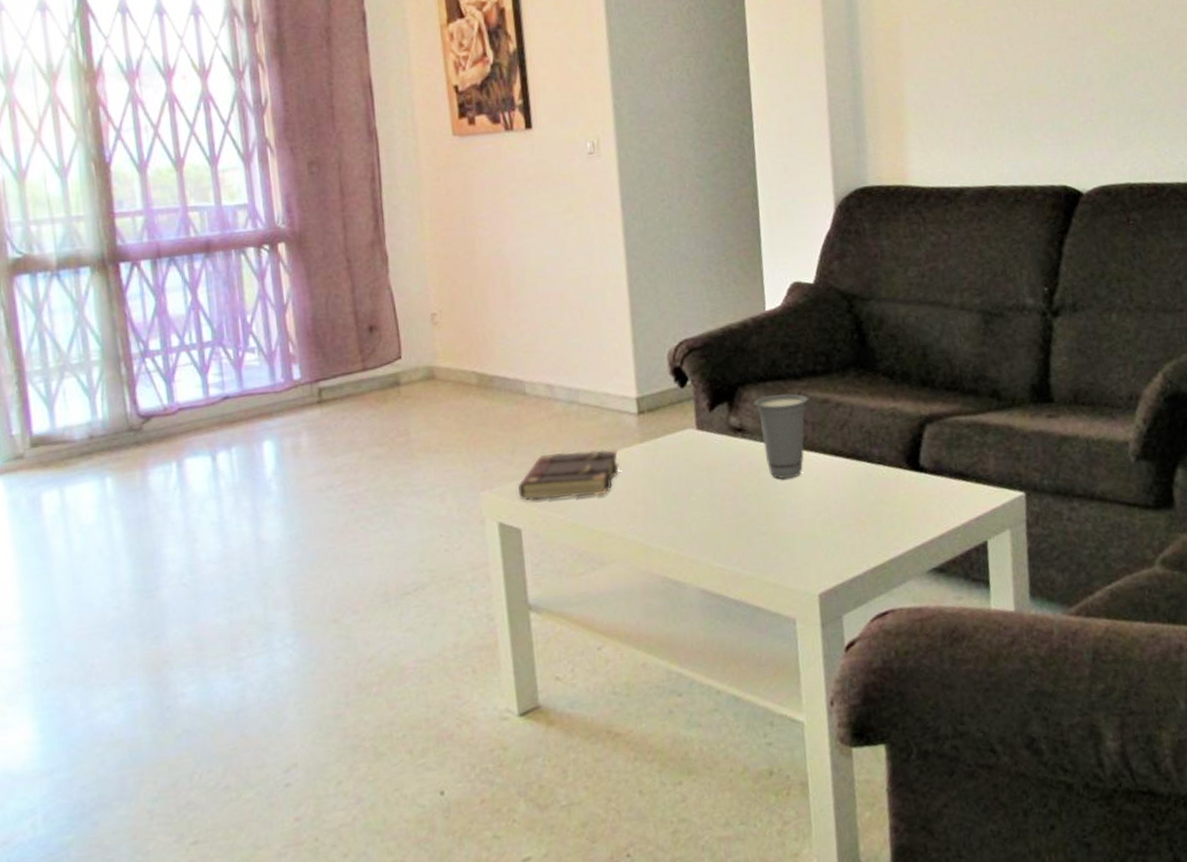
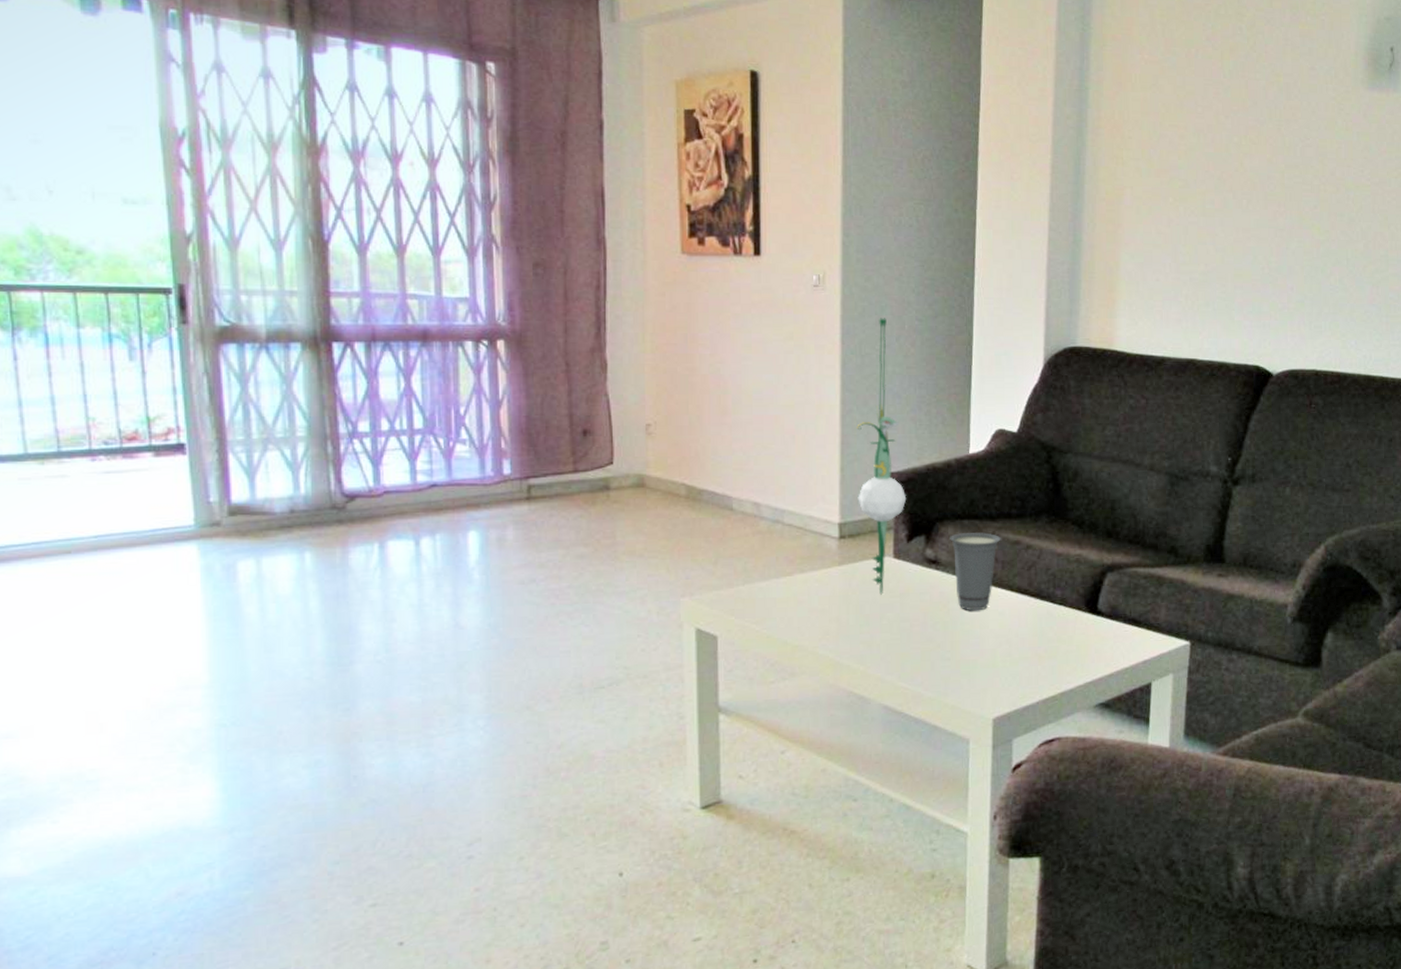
book: present [518,449,619,501] -> none [718,568,817,612]
plant: none [645,178,705,470] -> present [856,318,907,595]

